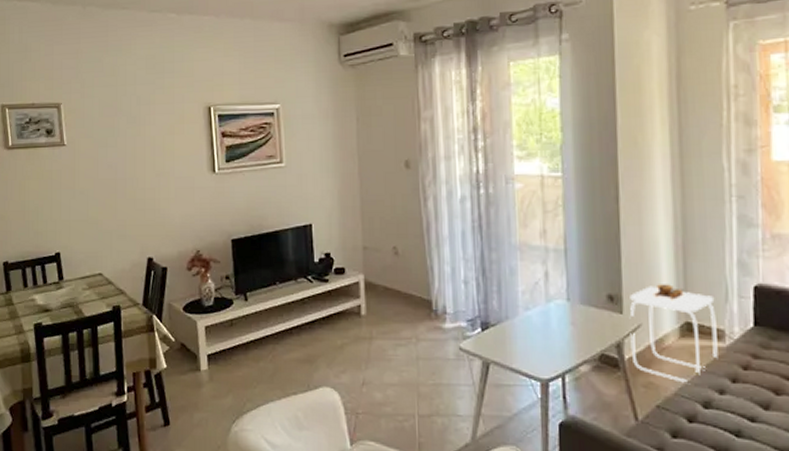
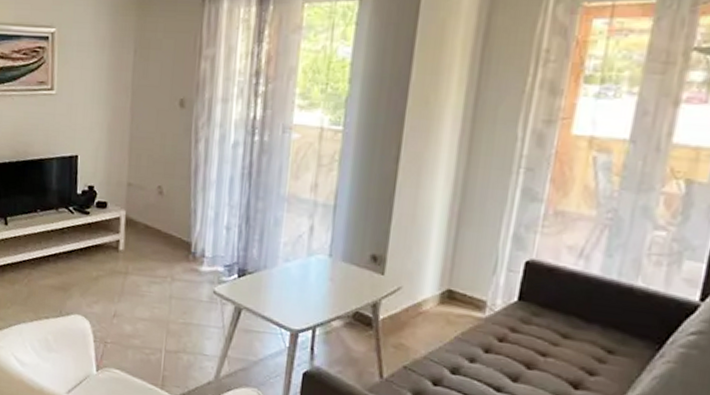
side table: present [630,284,718,383] -> none [386,249,483,348]

